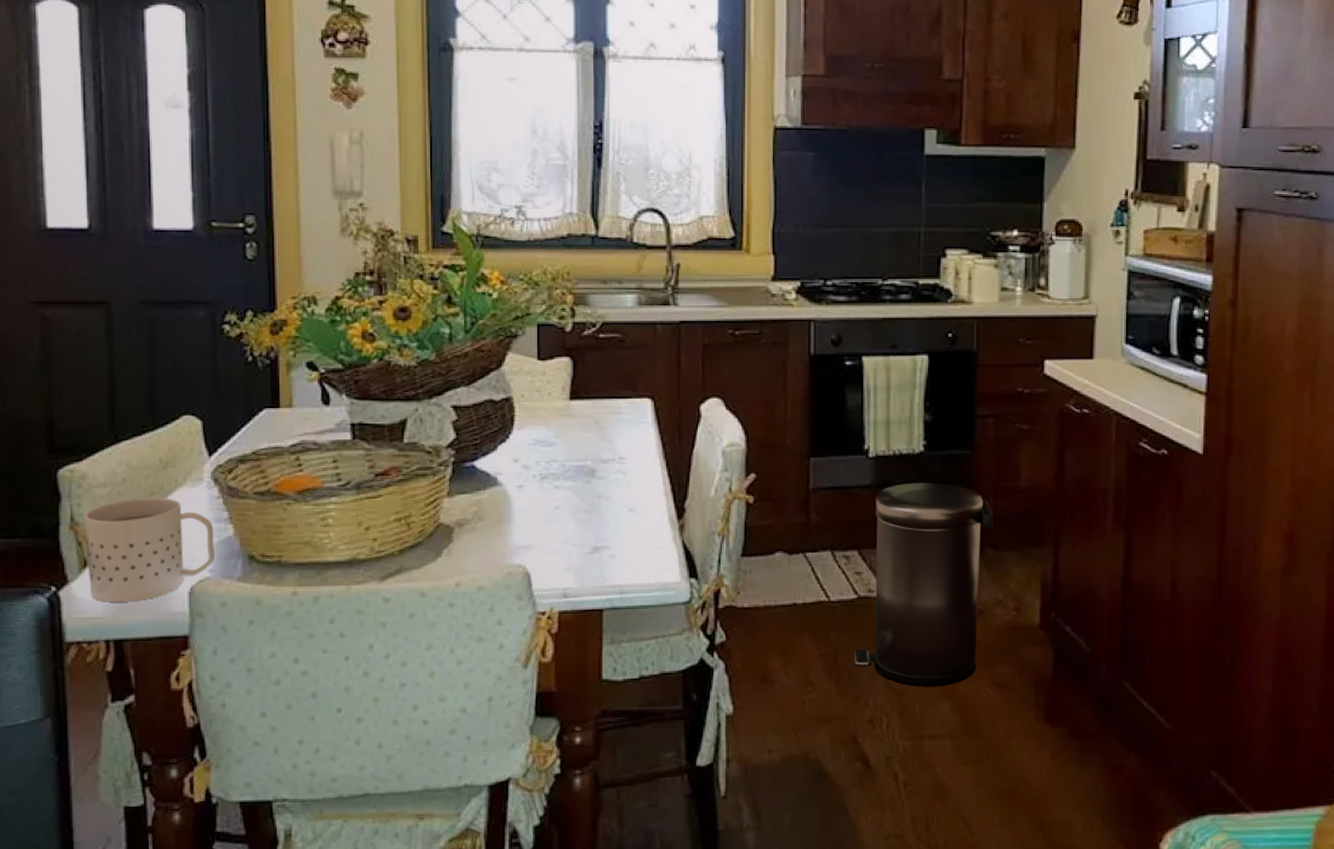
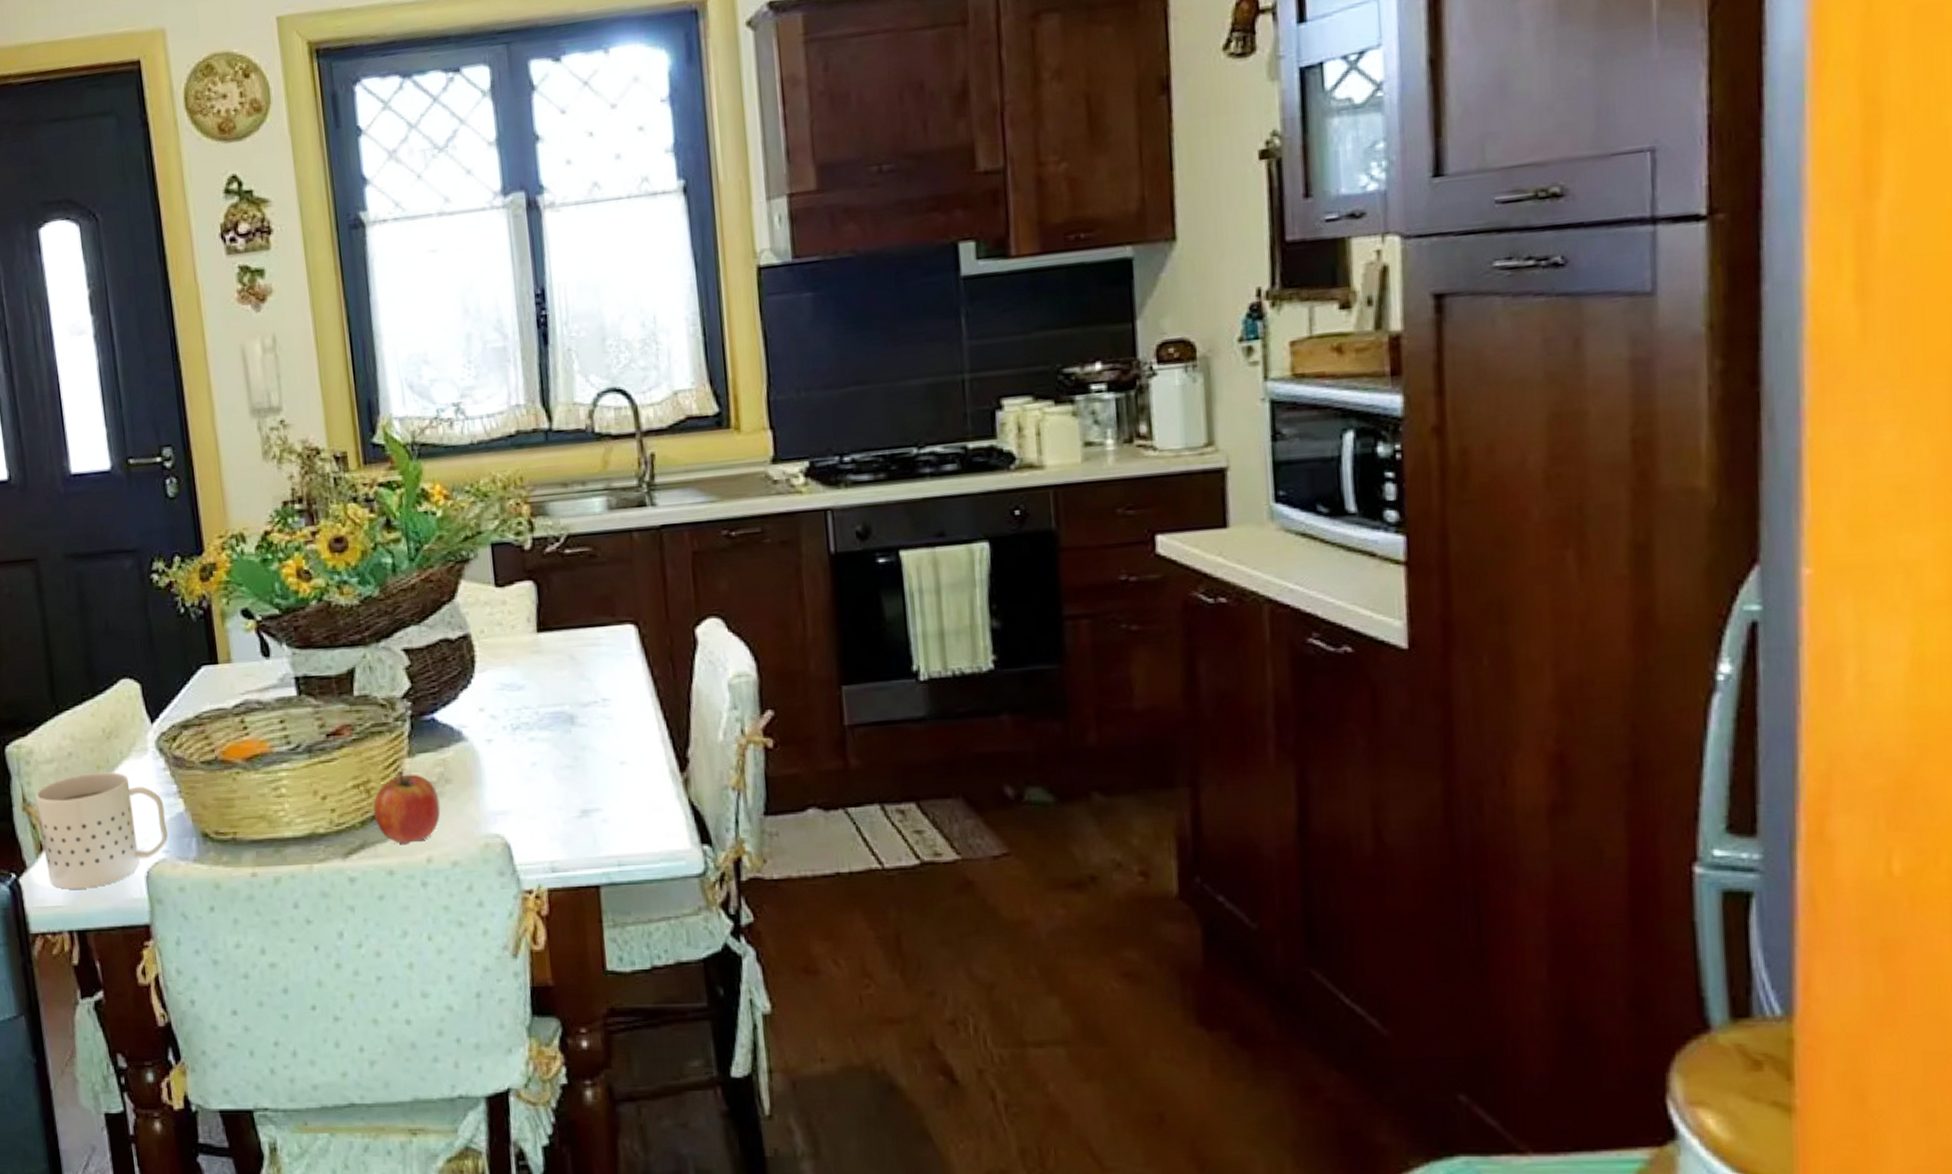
apple: none [411,509,472,570] -> present [373,771,441,844]
pedal bin: present [855,482,994,687] -> none [923,709,1101,978]

